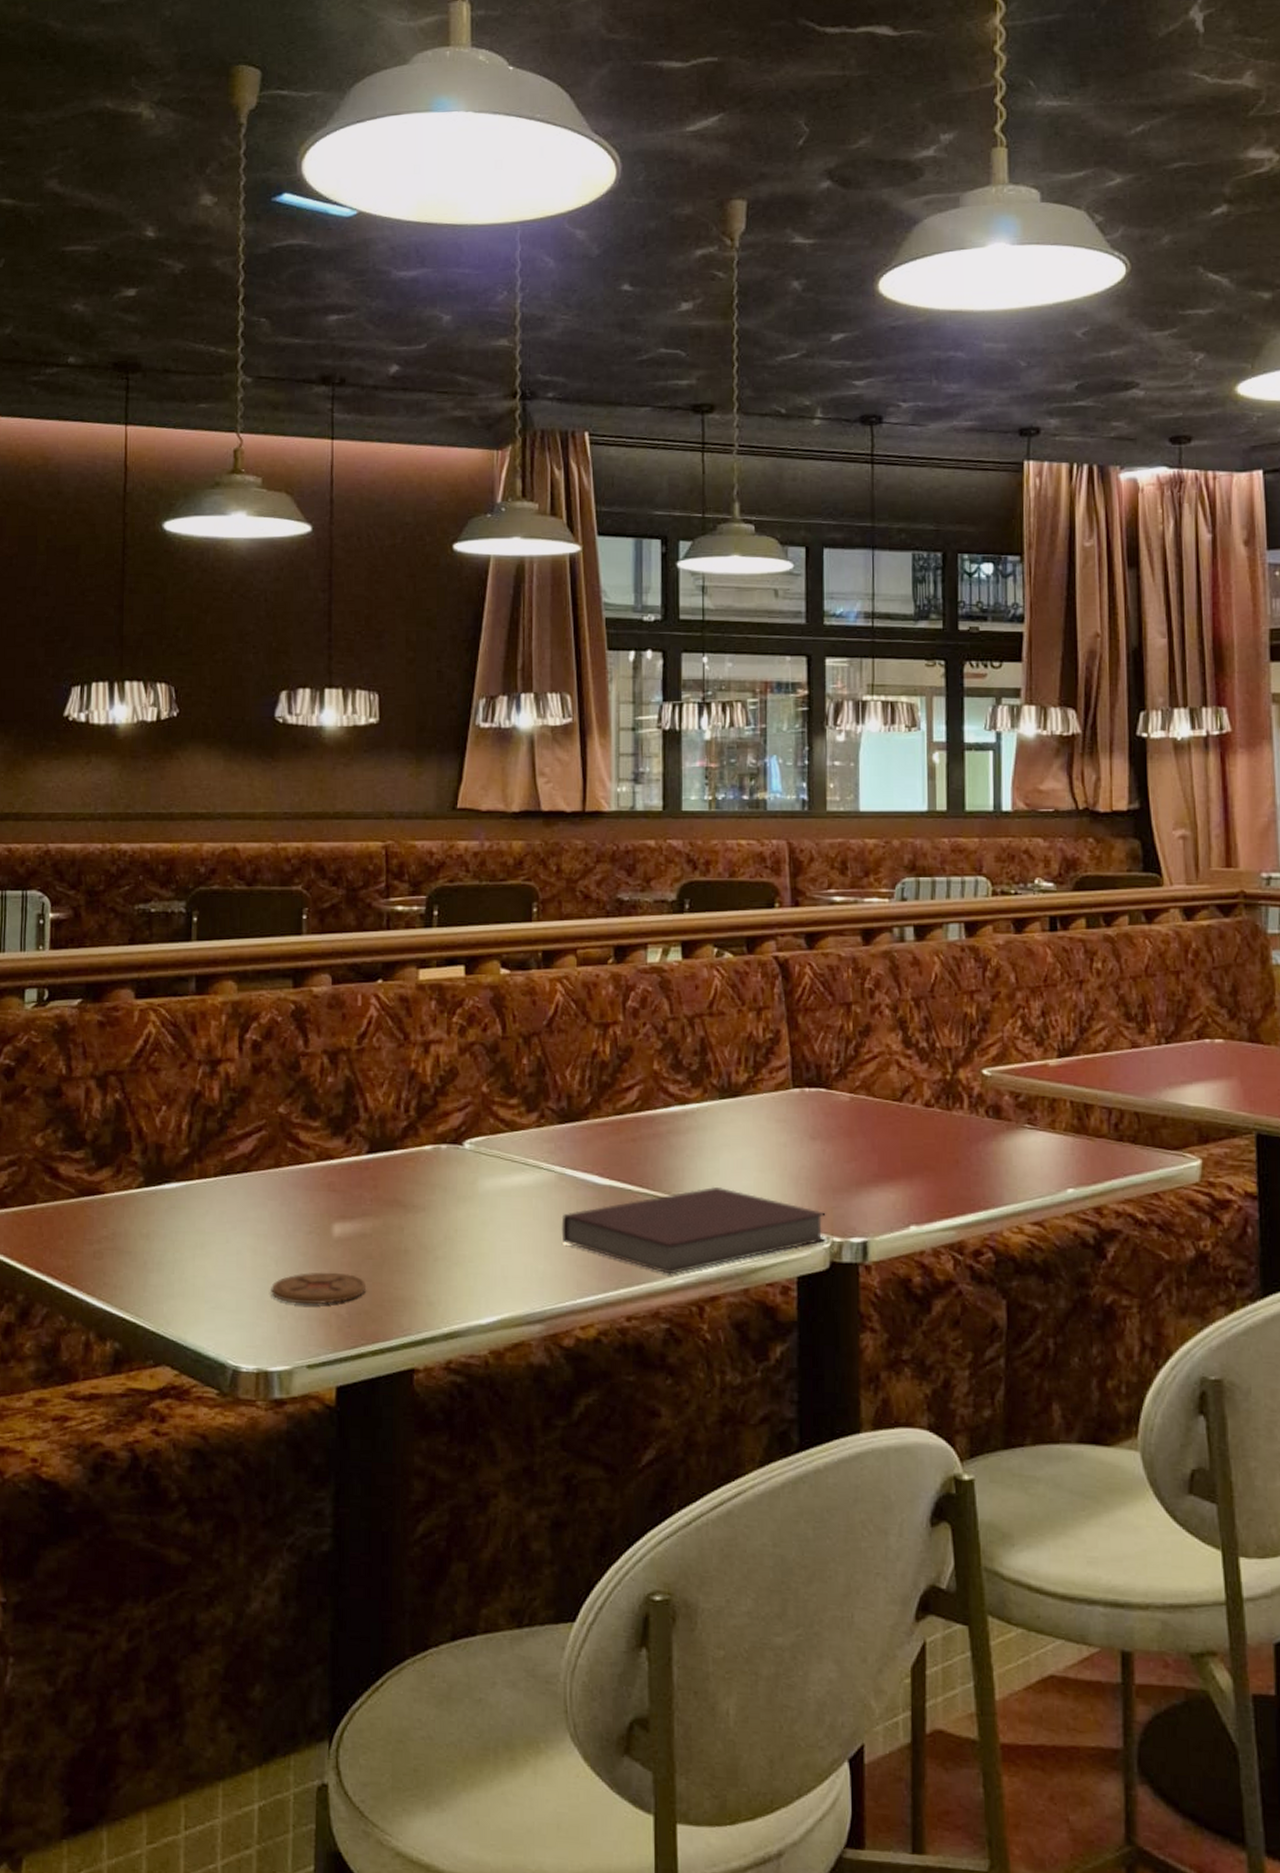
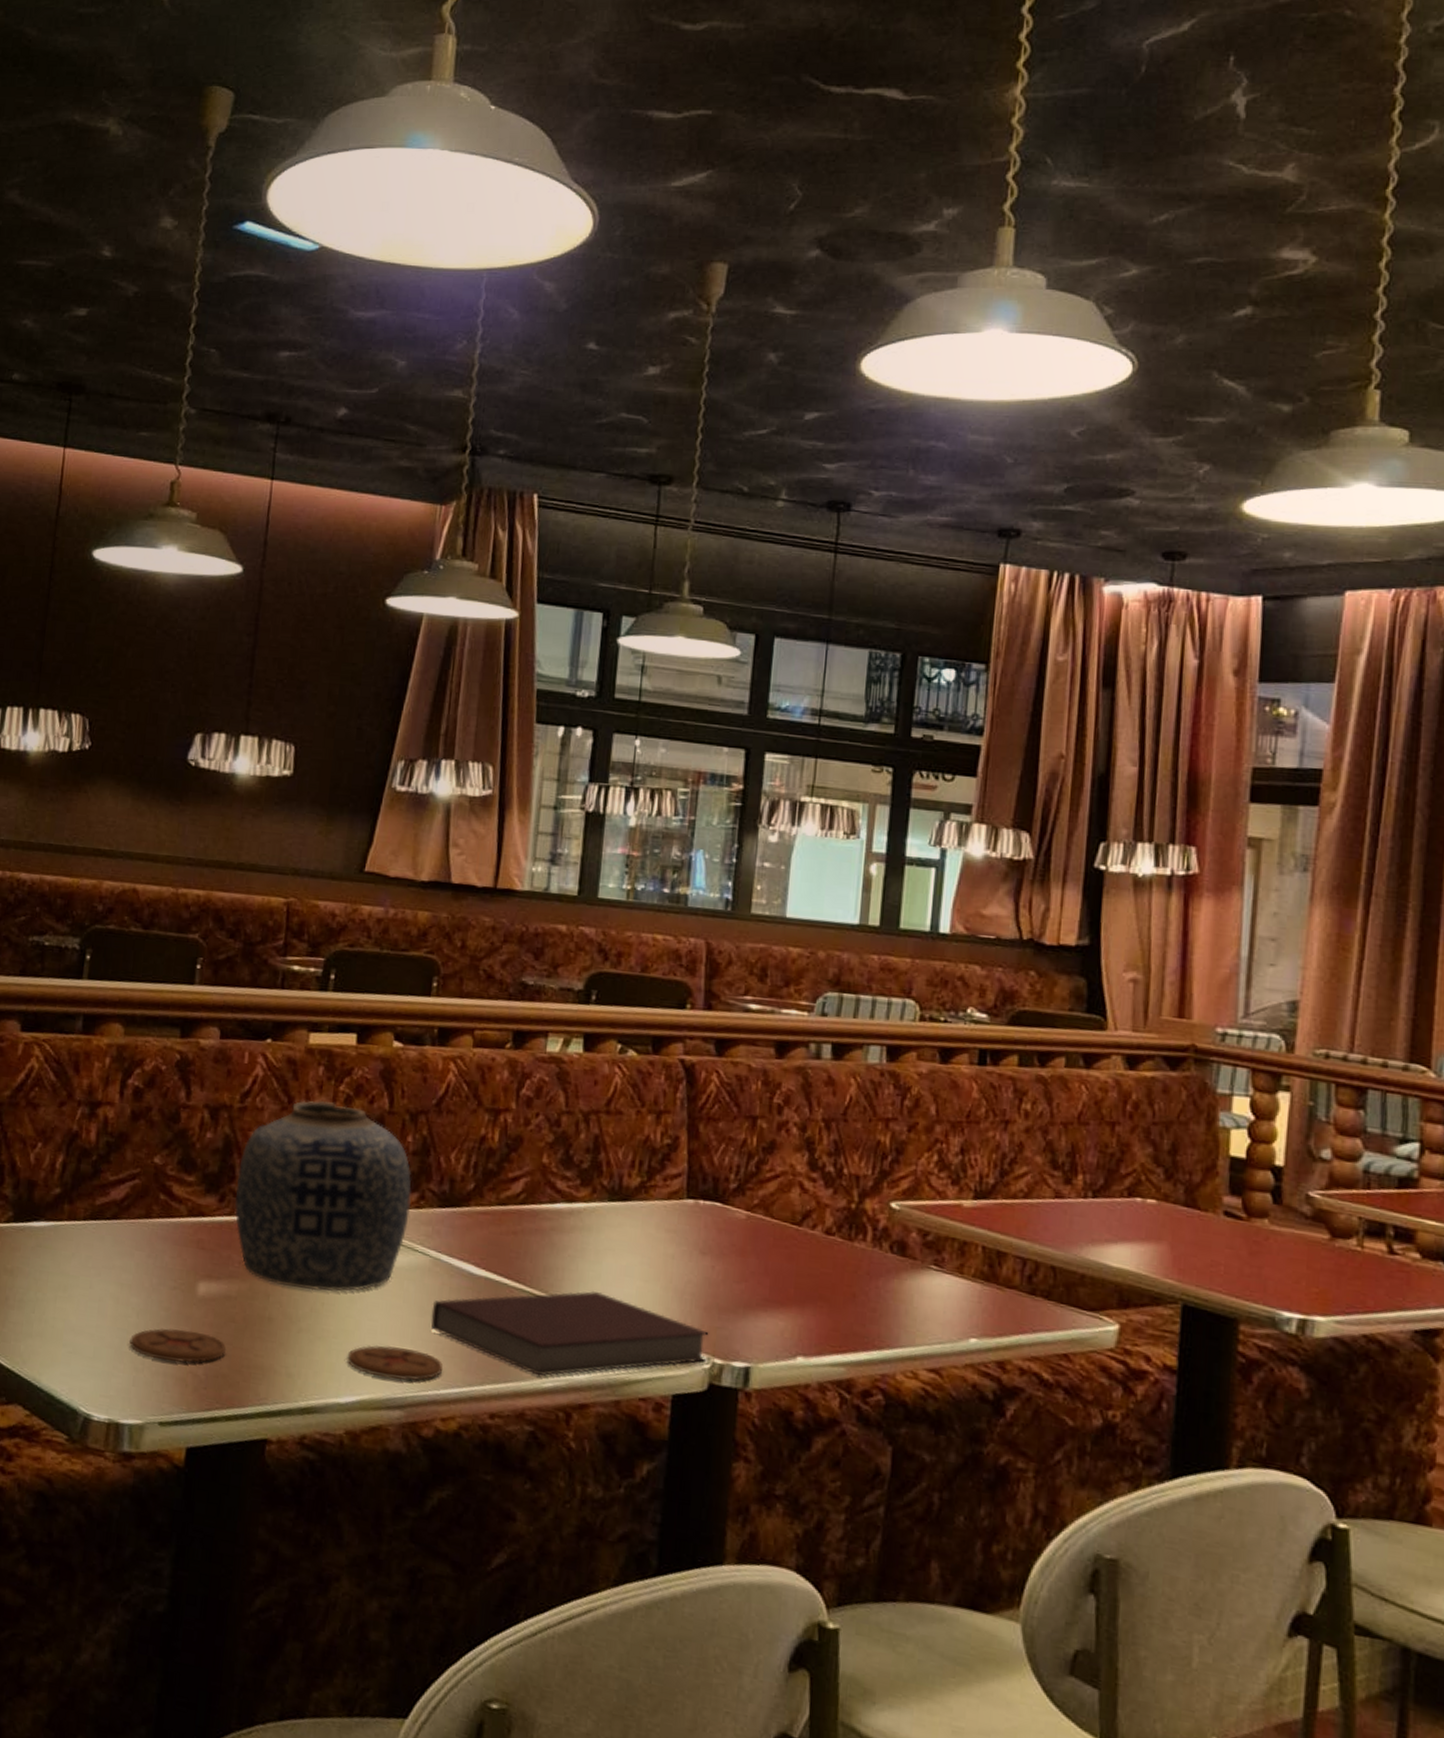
vase: none [361,1034,531,1219] -> present [234,1100,412,1292]
coaster: none [484,1263,578,1295] -> present [347,1345,443,1381]

